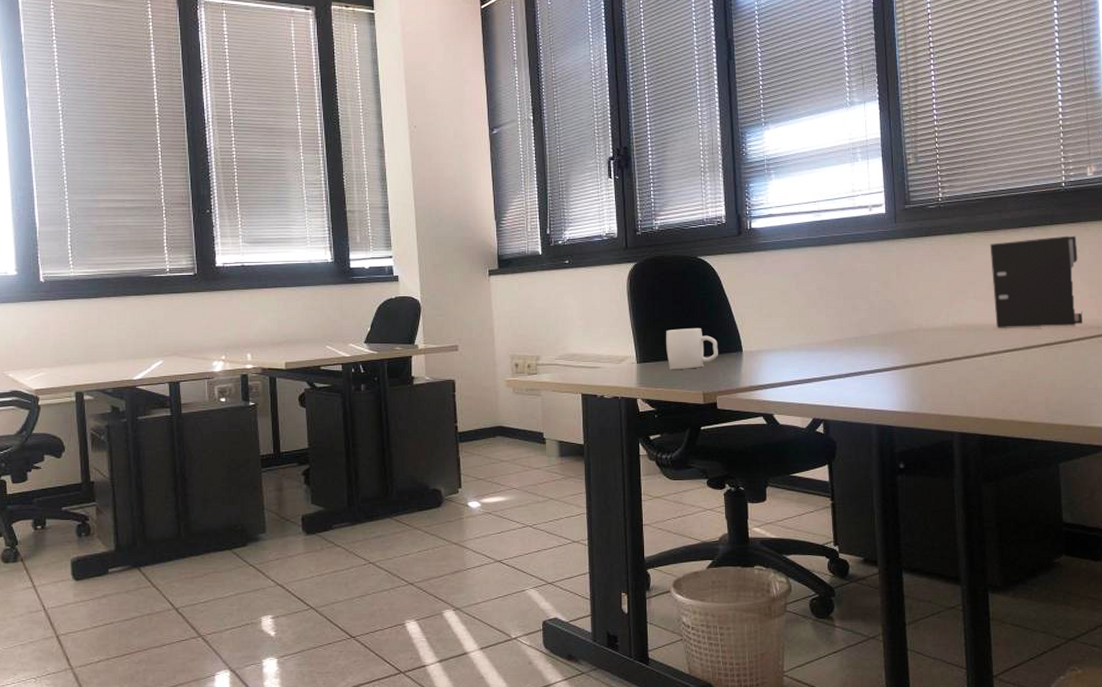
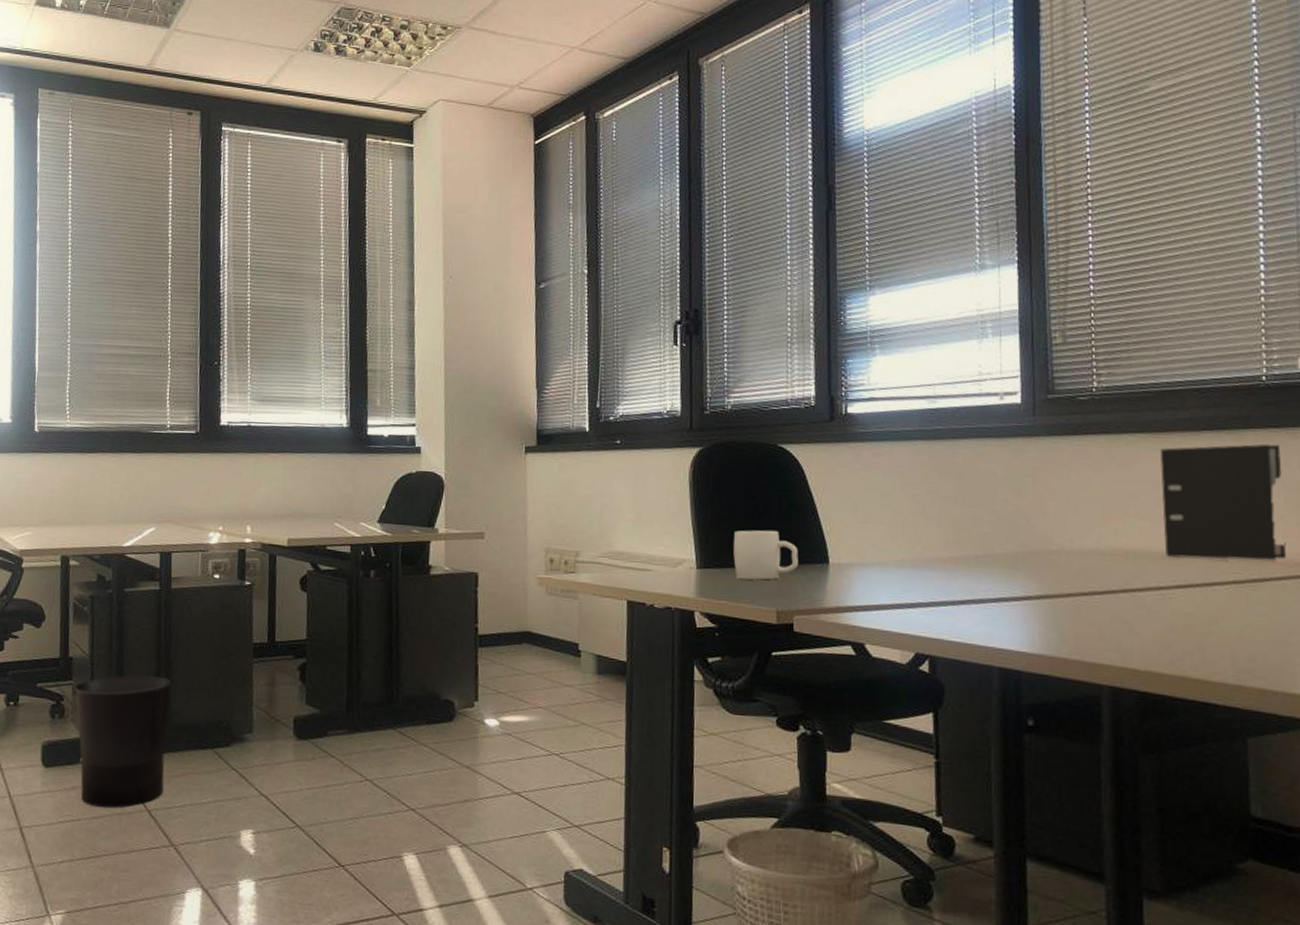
waste bin: none [98,492,189,610] -> present [74,675,172,808]

